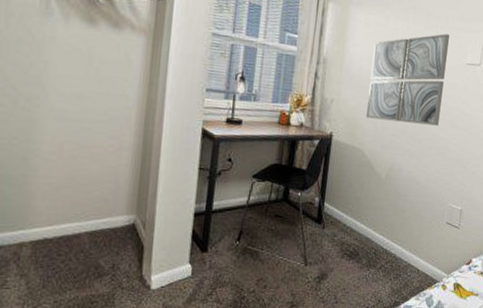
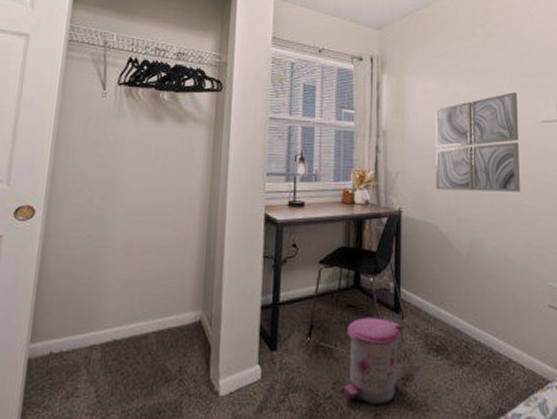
trash can: none [266,226,322,297] -> present [343,317,402,404]

